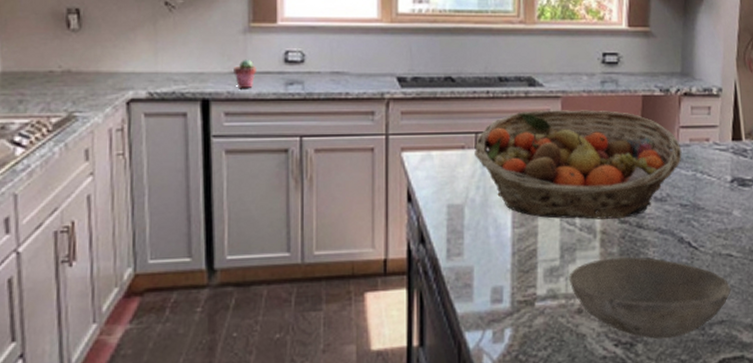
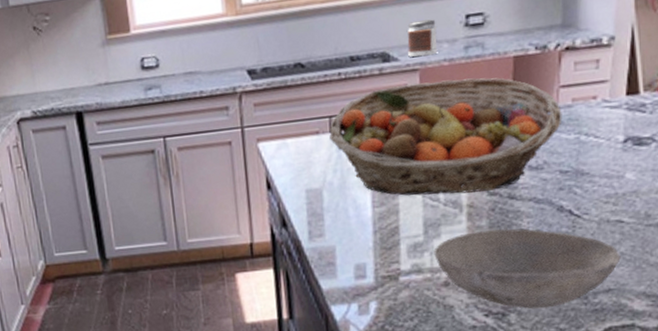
potted succulent: present [233,59,256,88] -> none [98,70,118,98]
jar: none [551,53,578,85] -> present [406,19,438,57]

